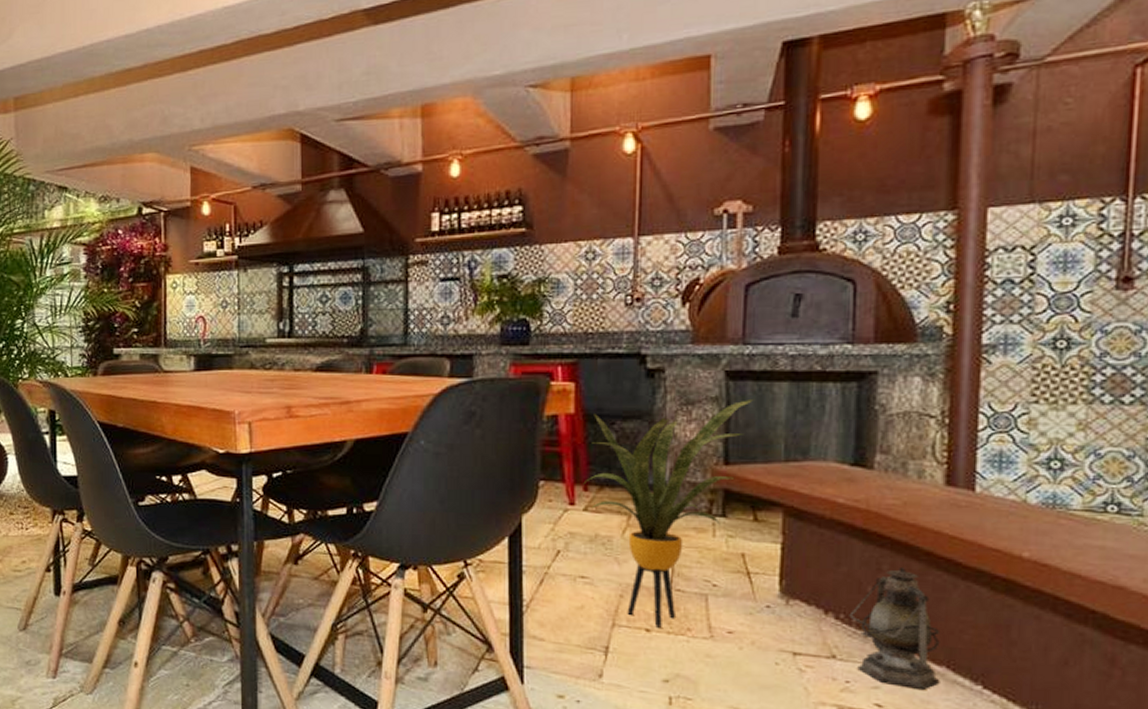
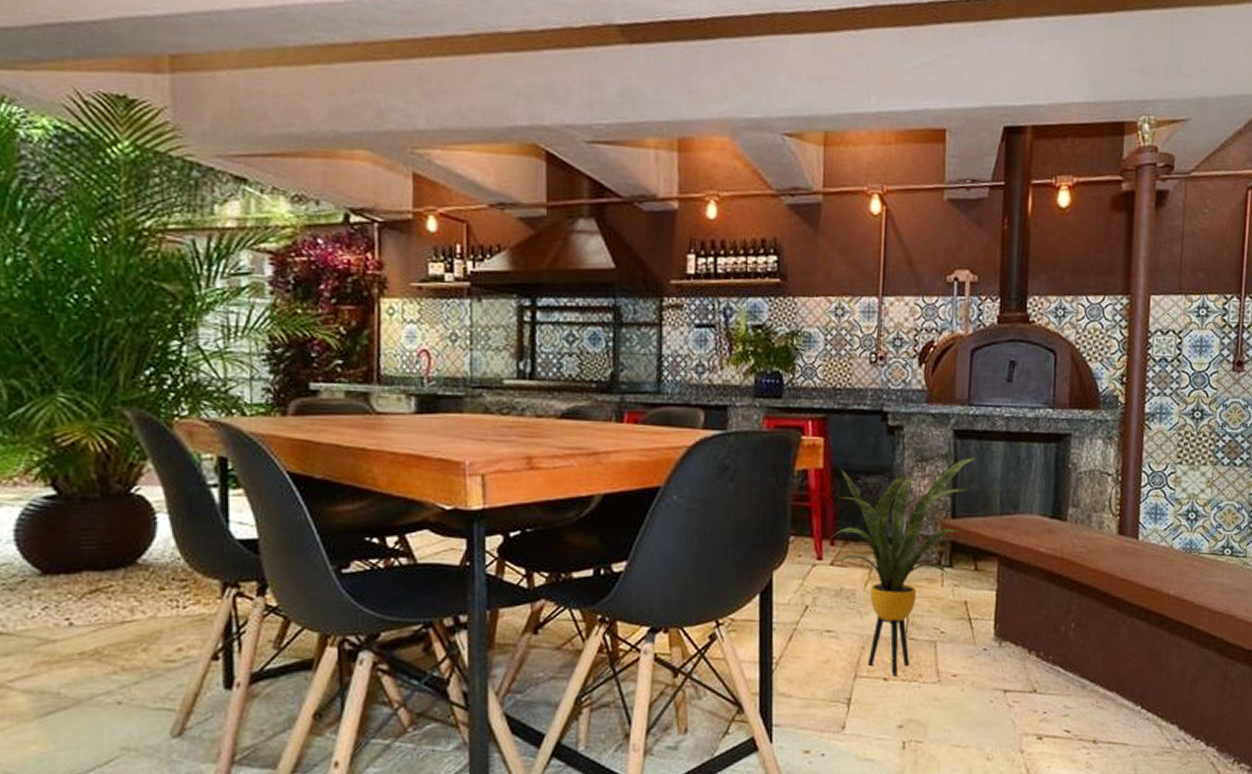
lantern: present [849,568,940,691] -> none [1047,608,1112,715]

